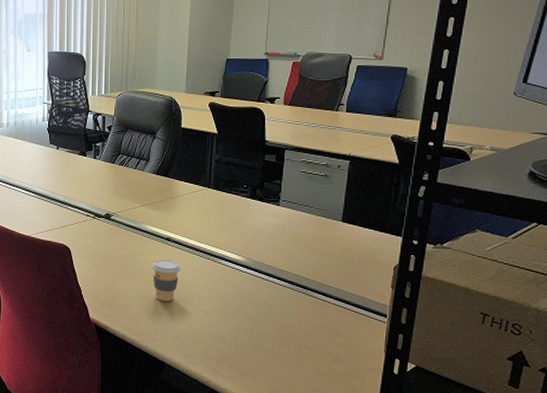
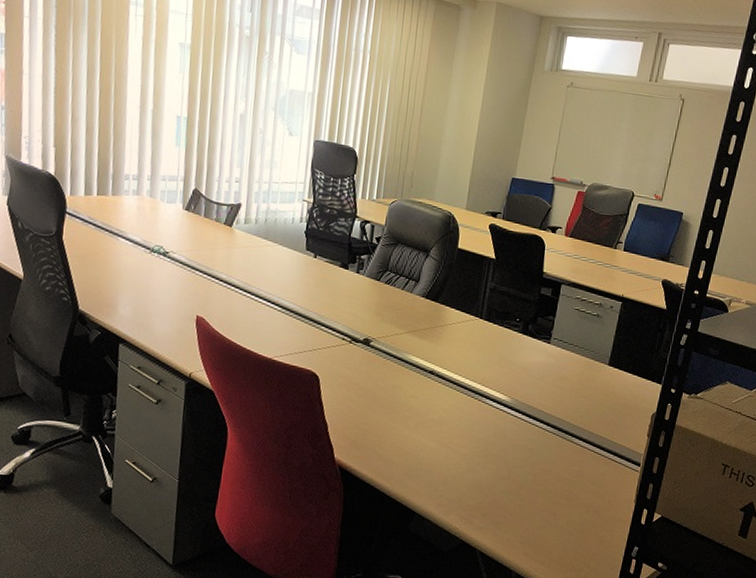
coffee cup: present [152,259,181,302] -> none [410,394,443,443]

